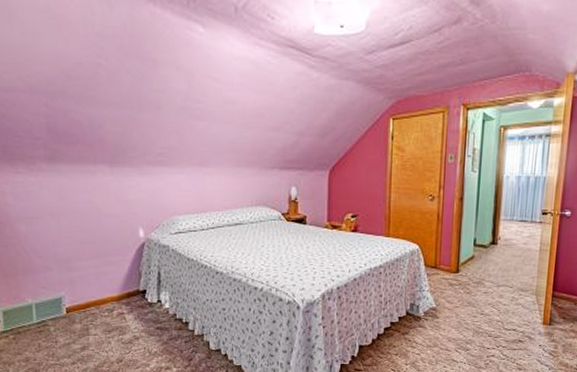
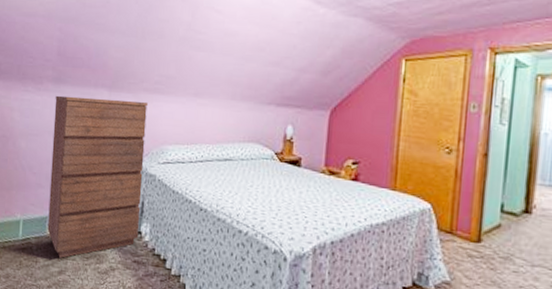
dresser: none [51,174,159,335] -> present [47,95,148,258]

